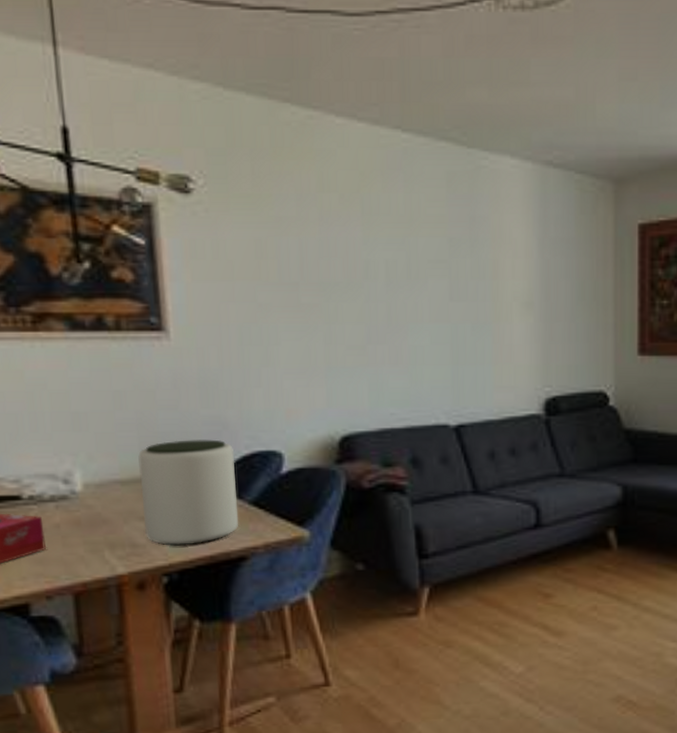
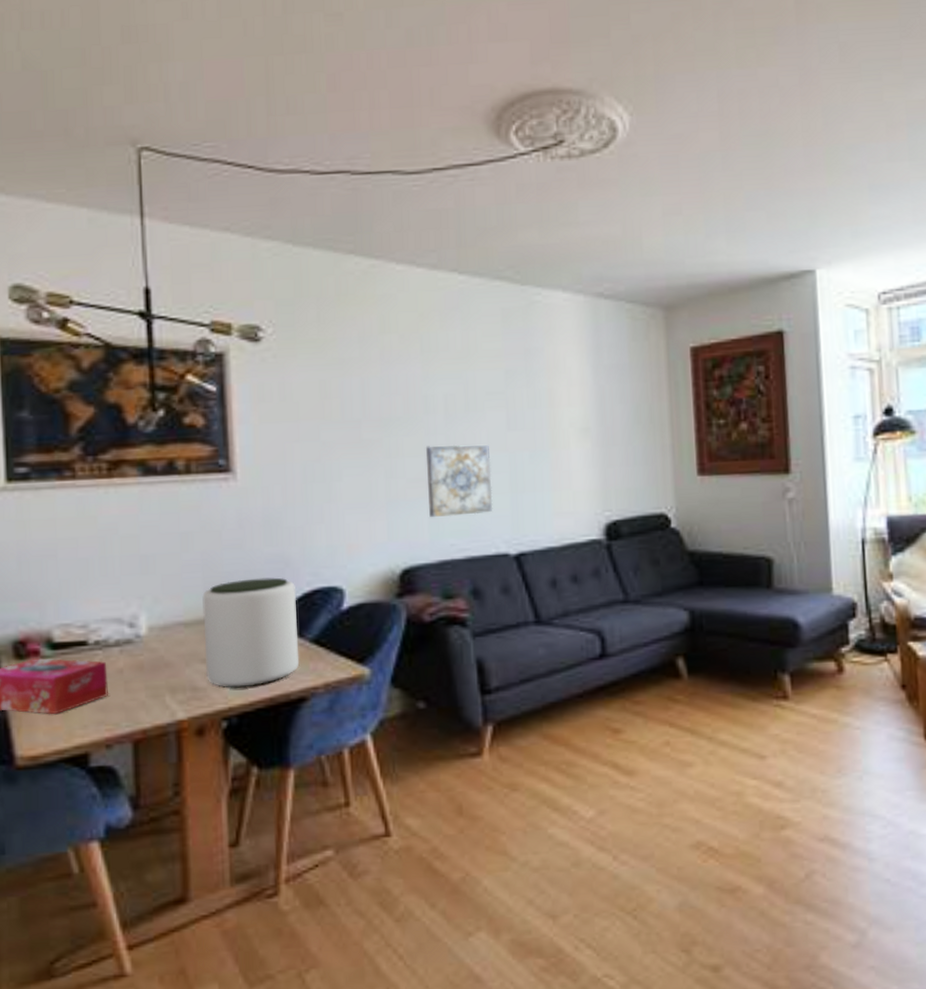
wall art: none [365,313,434,387] -> present [425,444,493,518]

